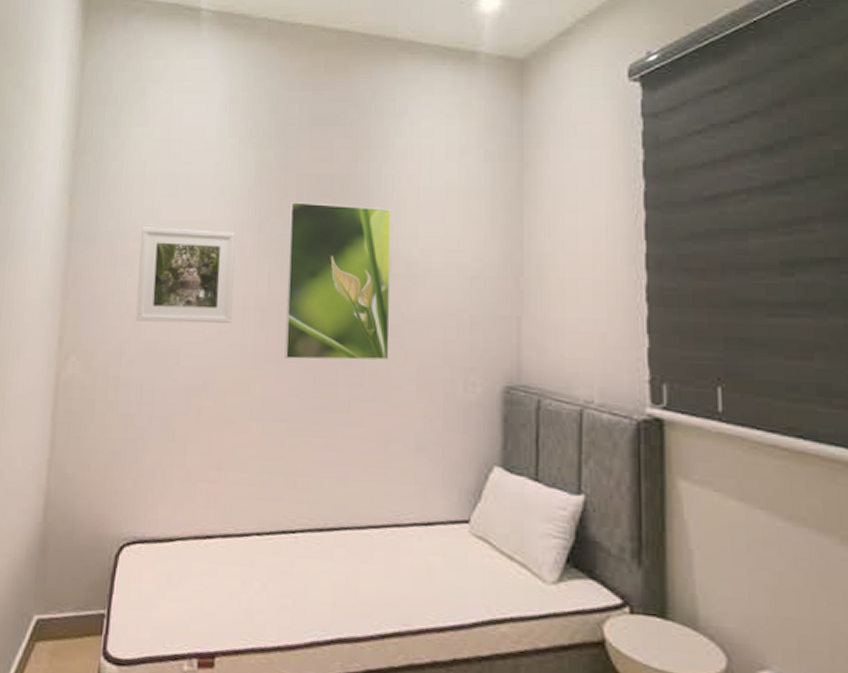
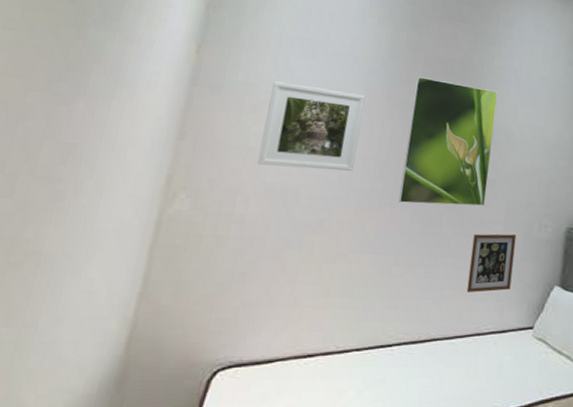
picture frame: none [377,395,434,472] -> present [466,233,517,293]

